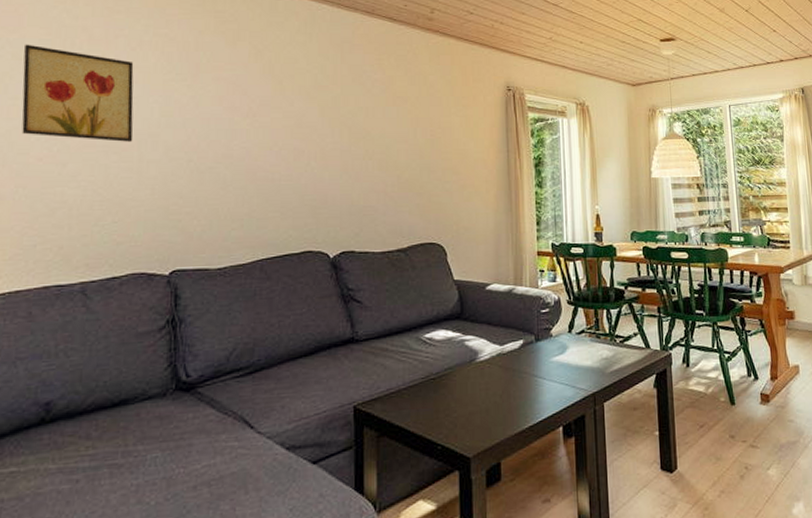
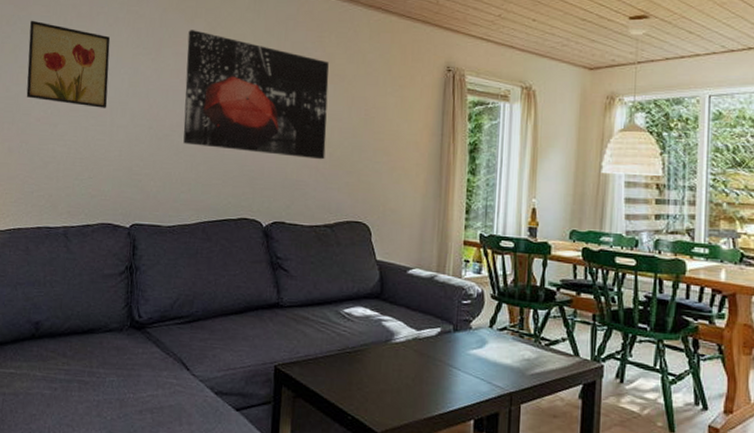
wall art: none [230,54,393,183] -> present [183,30,329,160]

